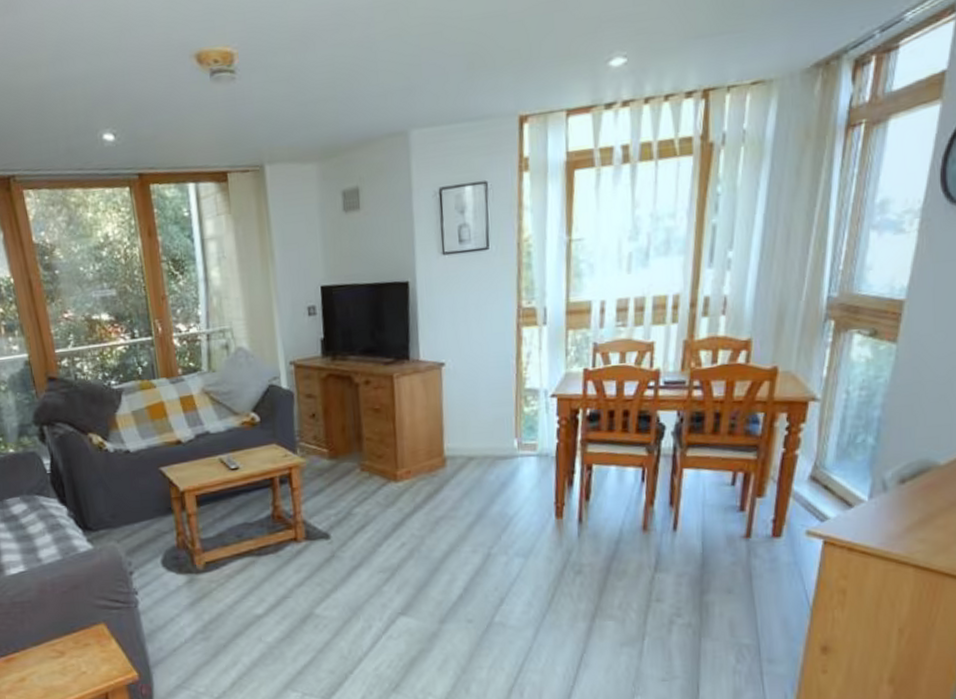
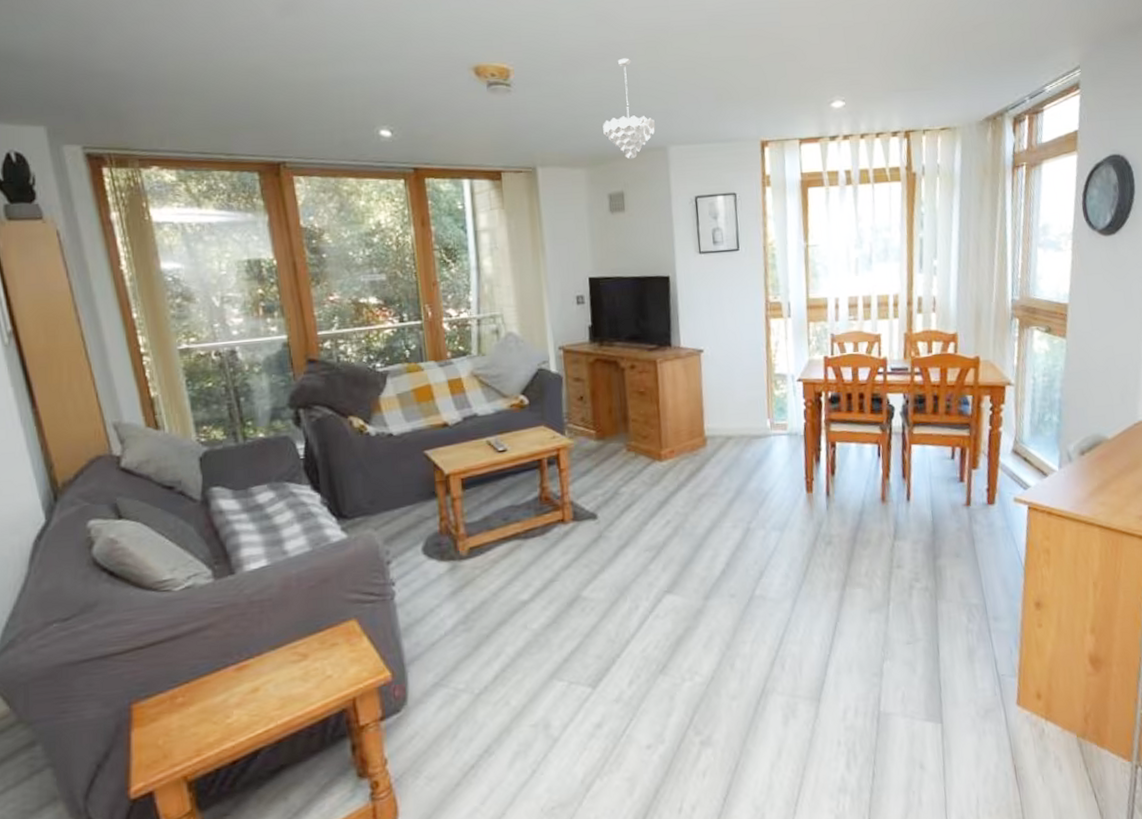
pendant light: none [336,26,395,149] -> present [603,58,655,159]

